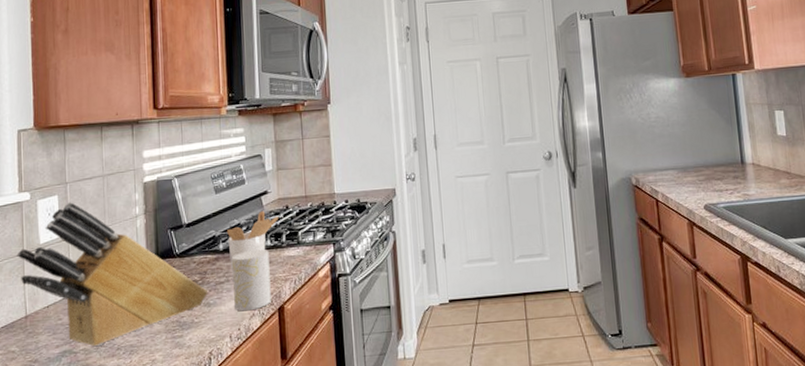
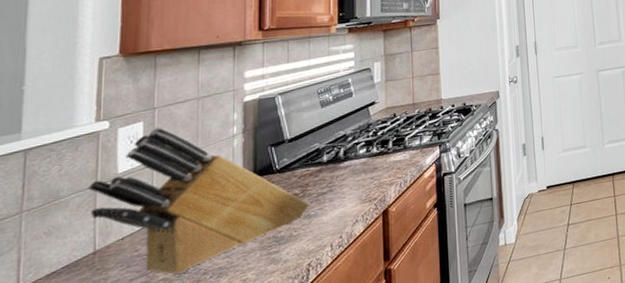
utensil holder: present [226,210,279,281] -> none [331,120,386,190]
cup: present [232,249,271,312] -> none [336,156,376,220]

